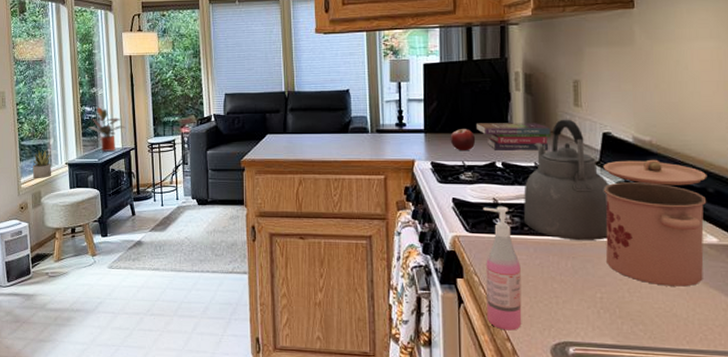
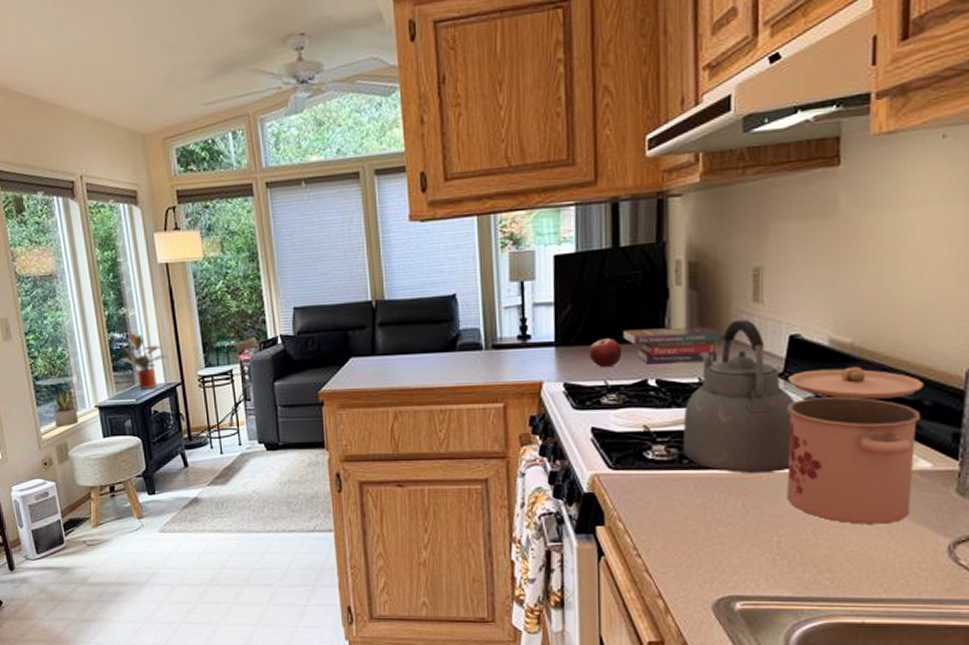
soap dispenser: present [483,206,522,331] -> none [630,435,678,586]

